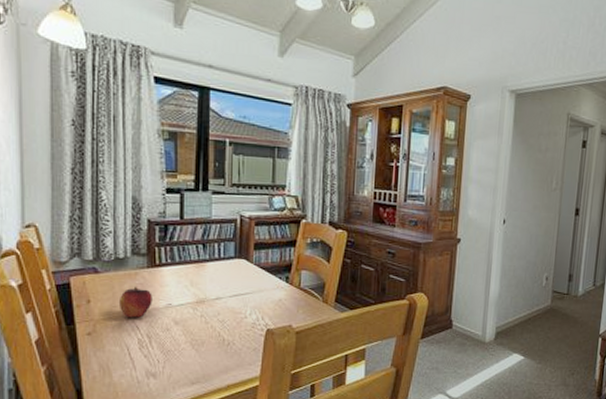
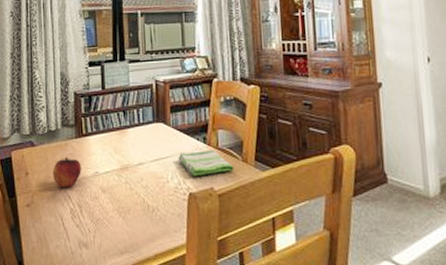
dish towel: none [258,289,314,314] -> present [178,149,234,177]

